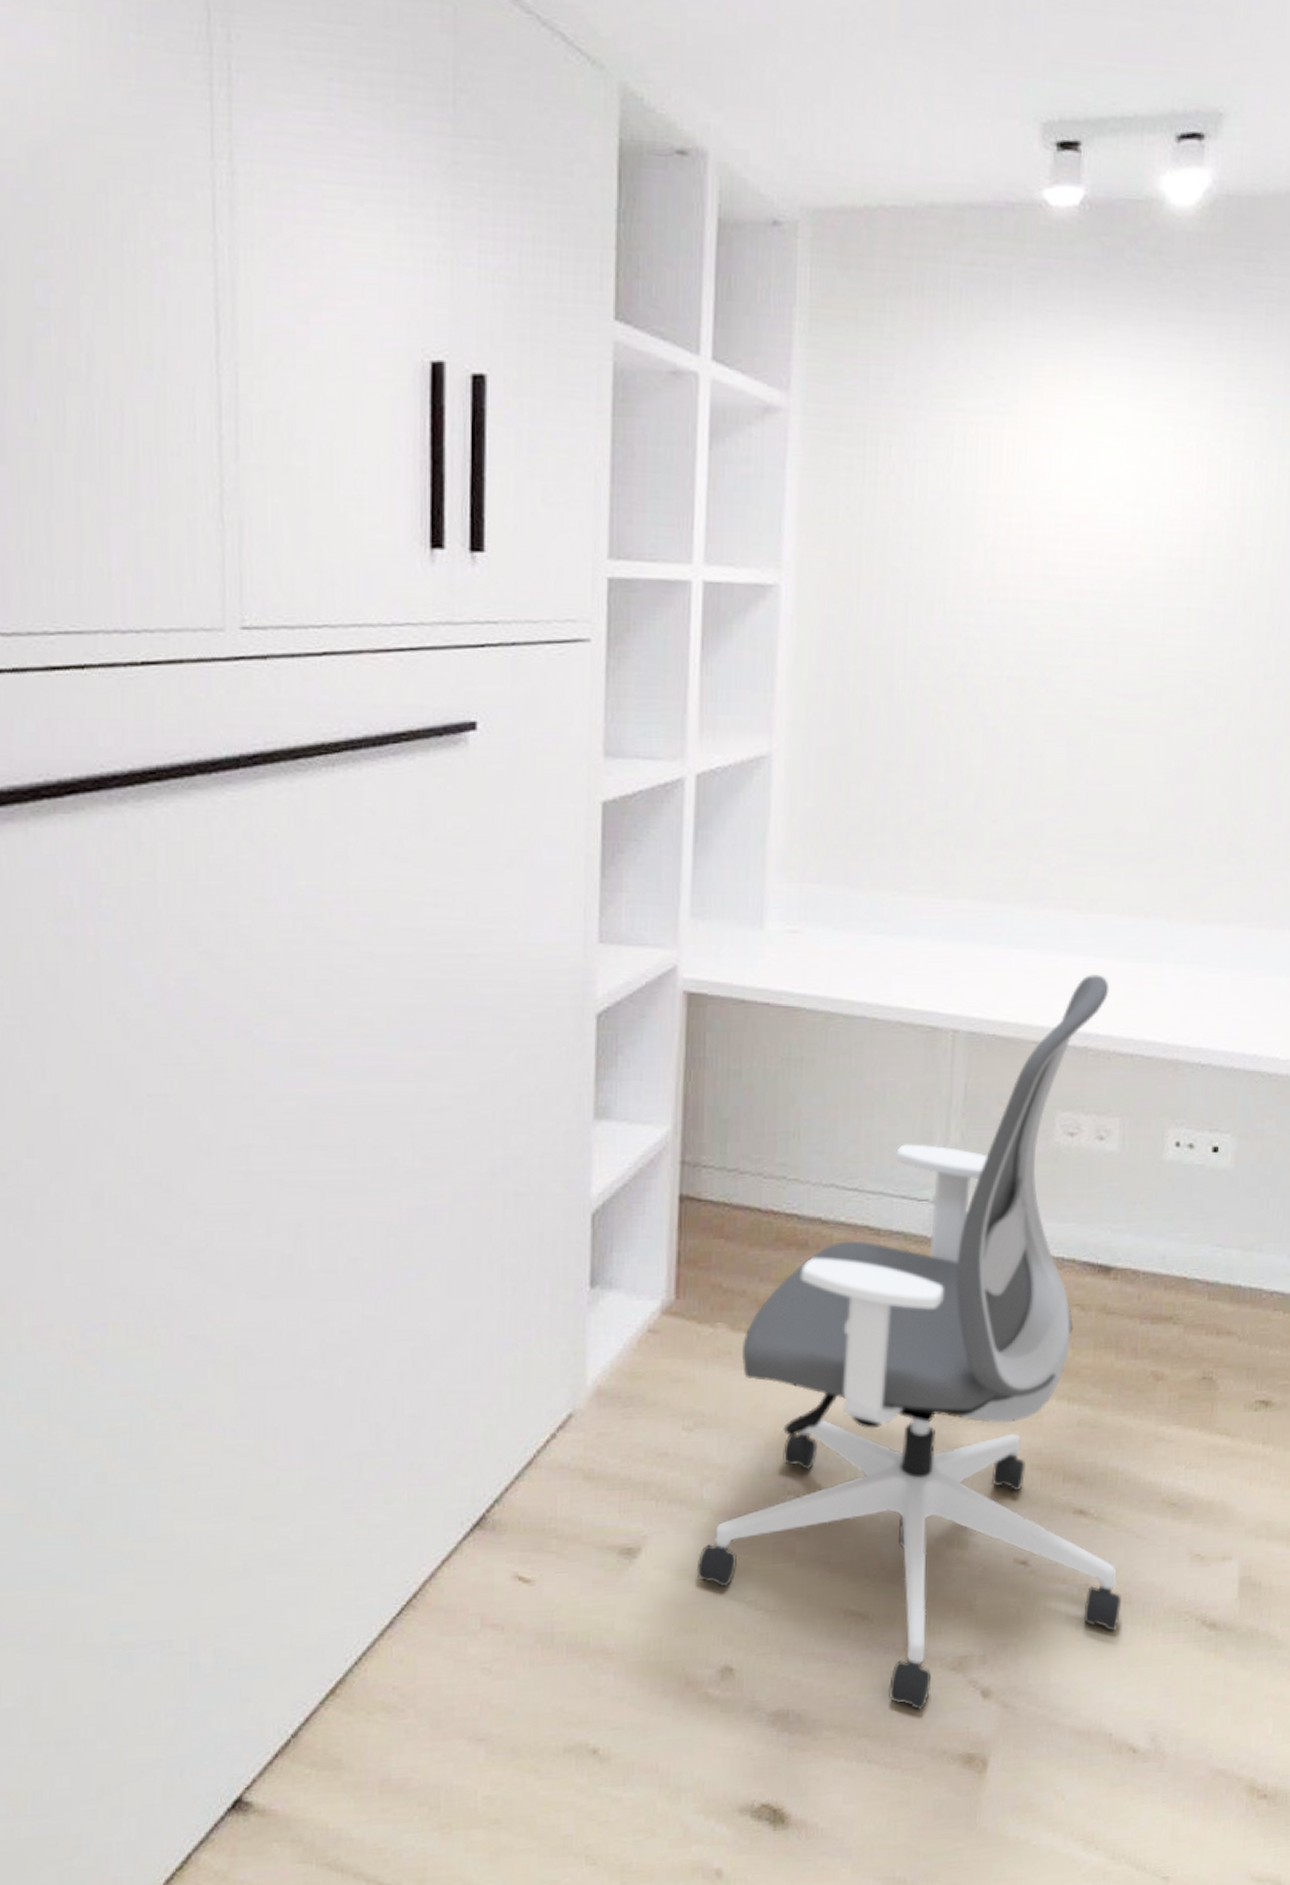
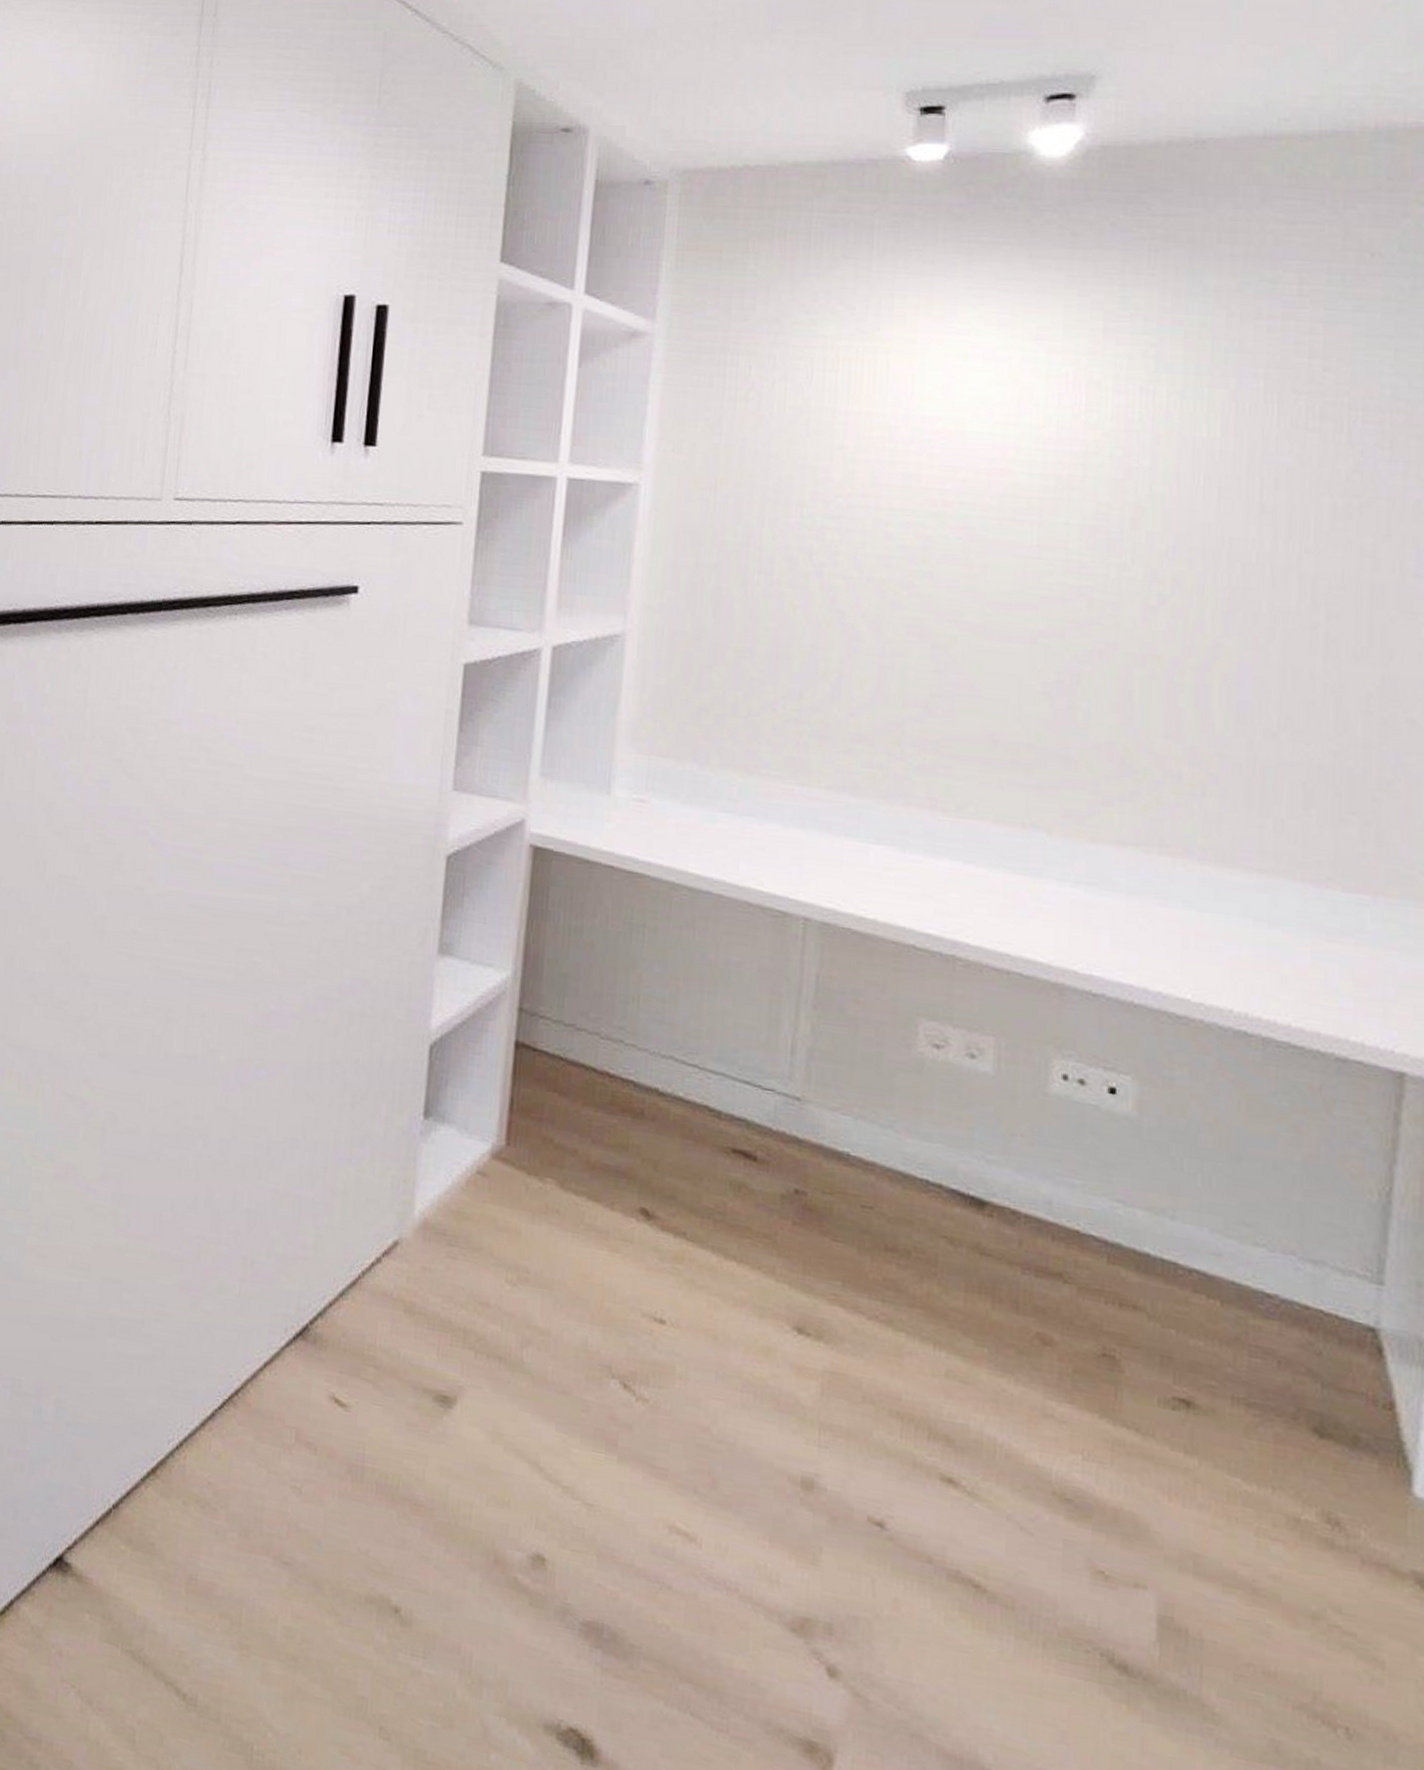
office chair: present [696,974,1121,1710] -> none [512,880,1002,1670]

